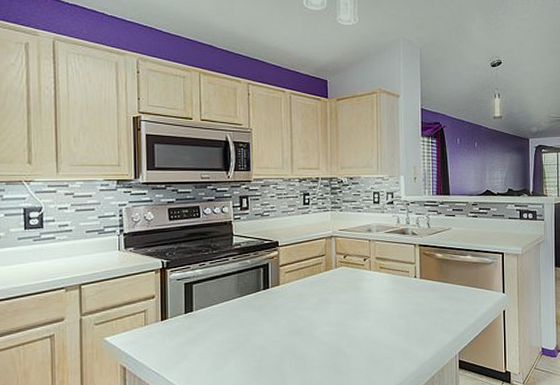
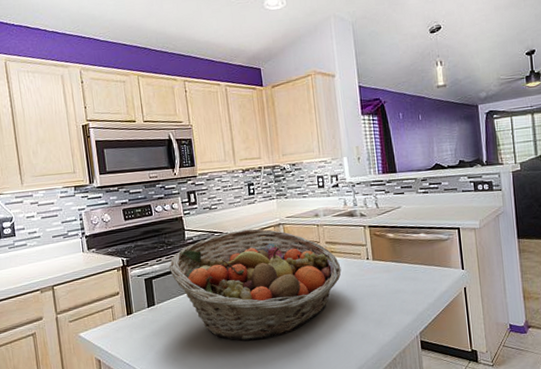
fruit basket: none [212,239,389,354] -> present [168,228,342,341]

